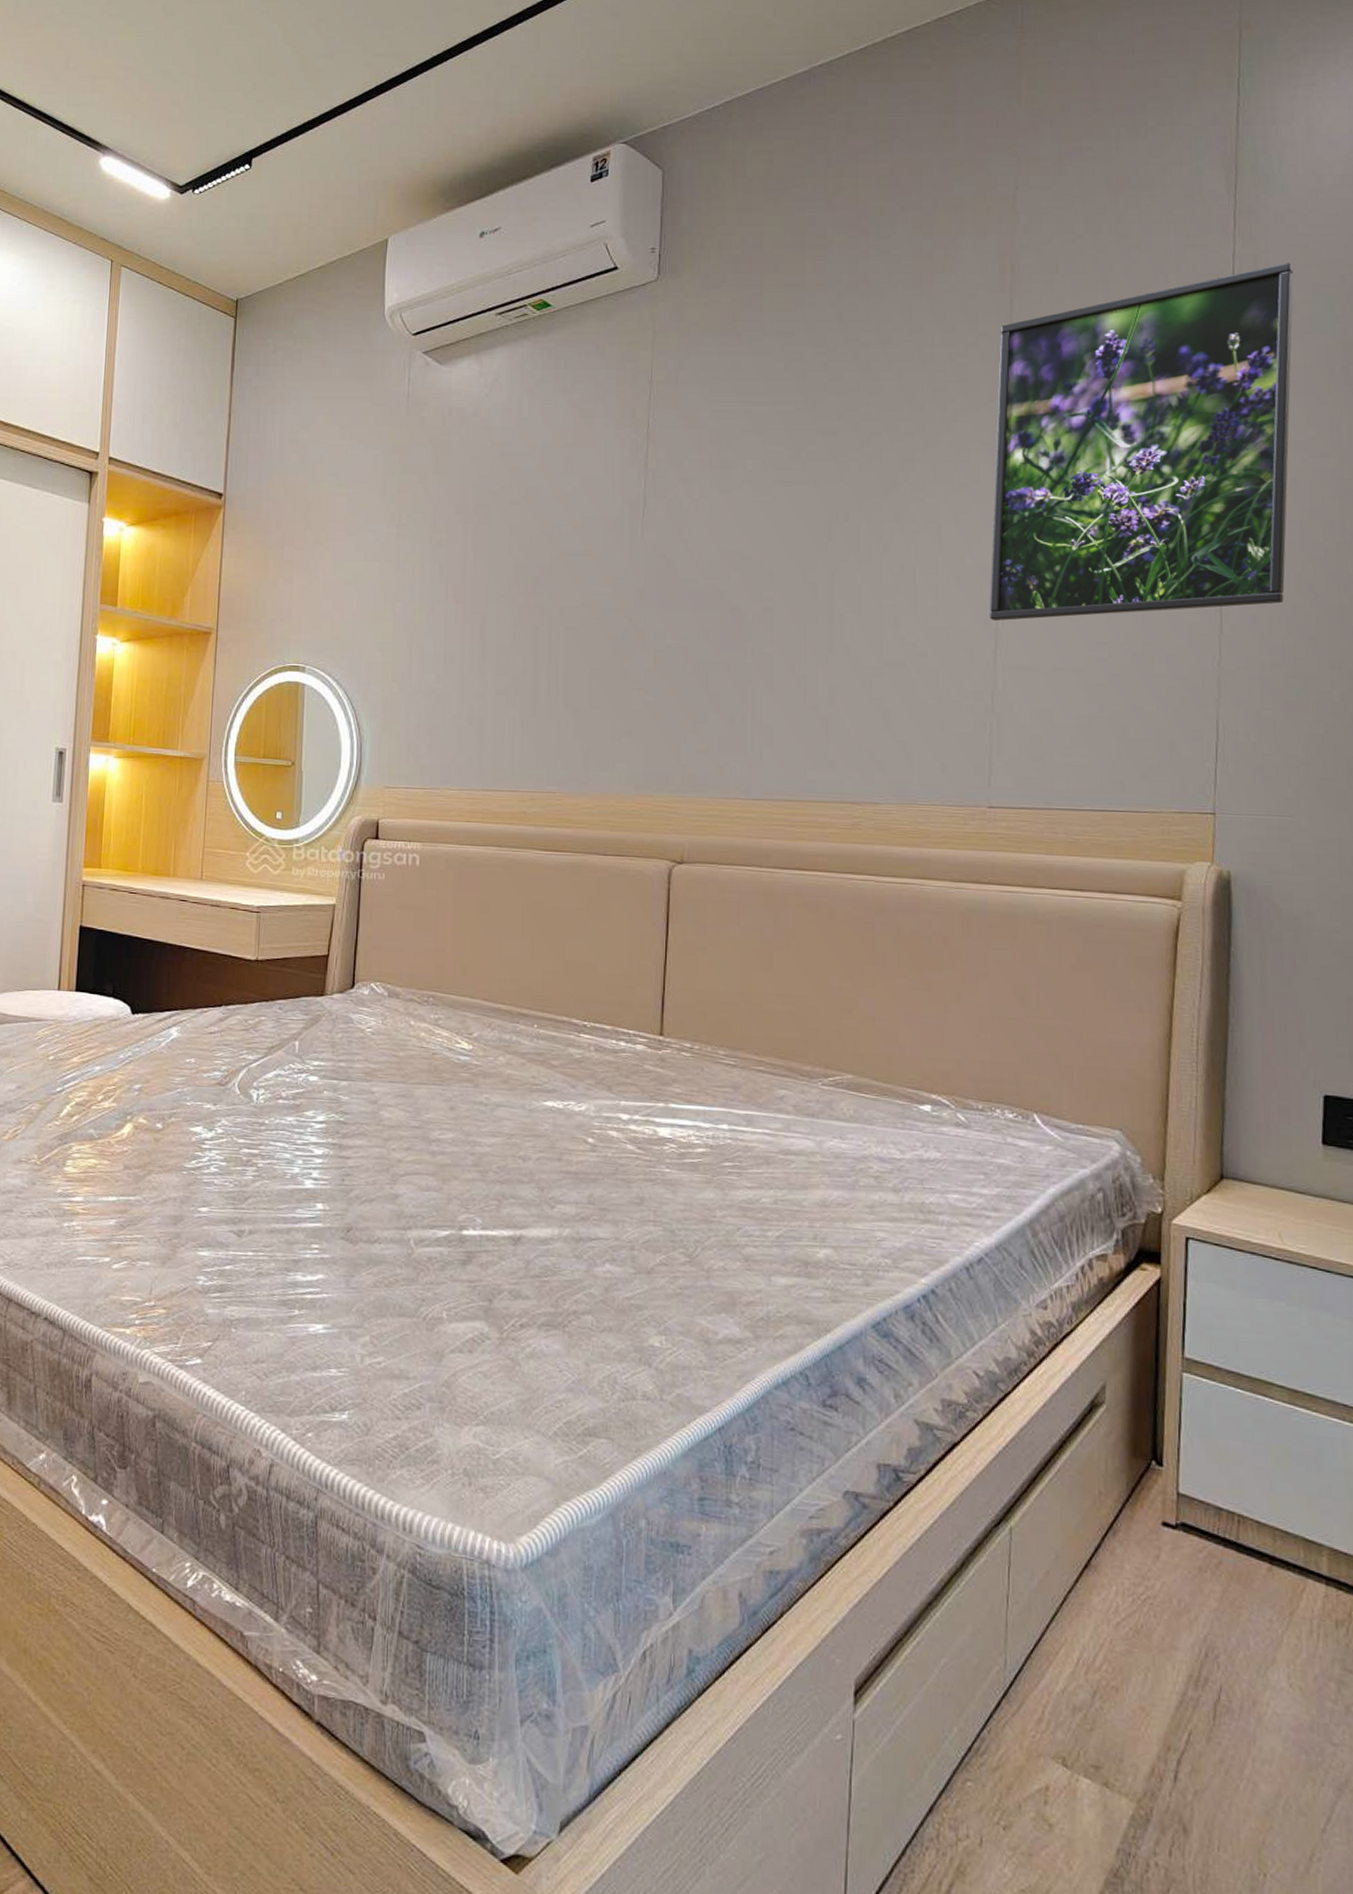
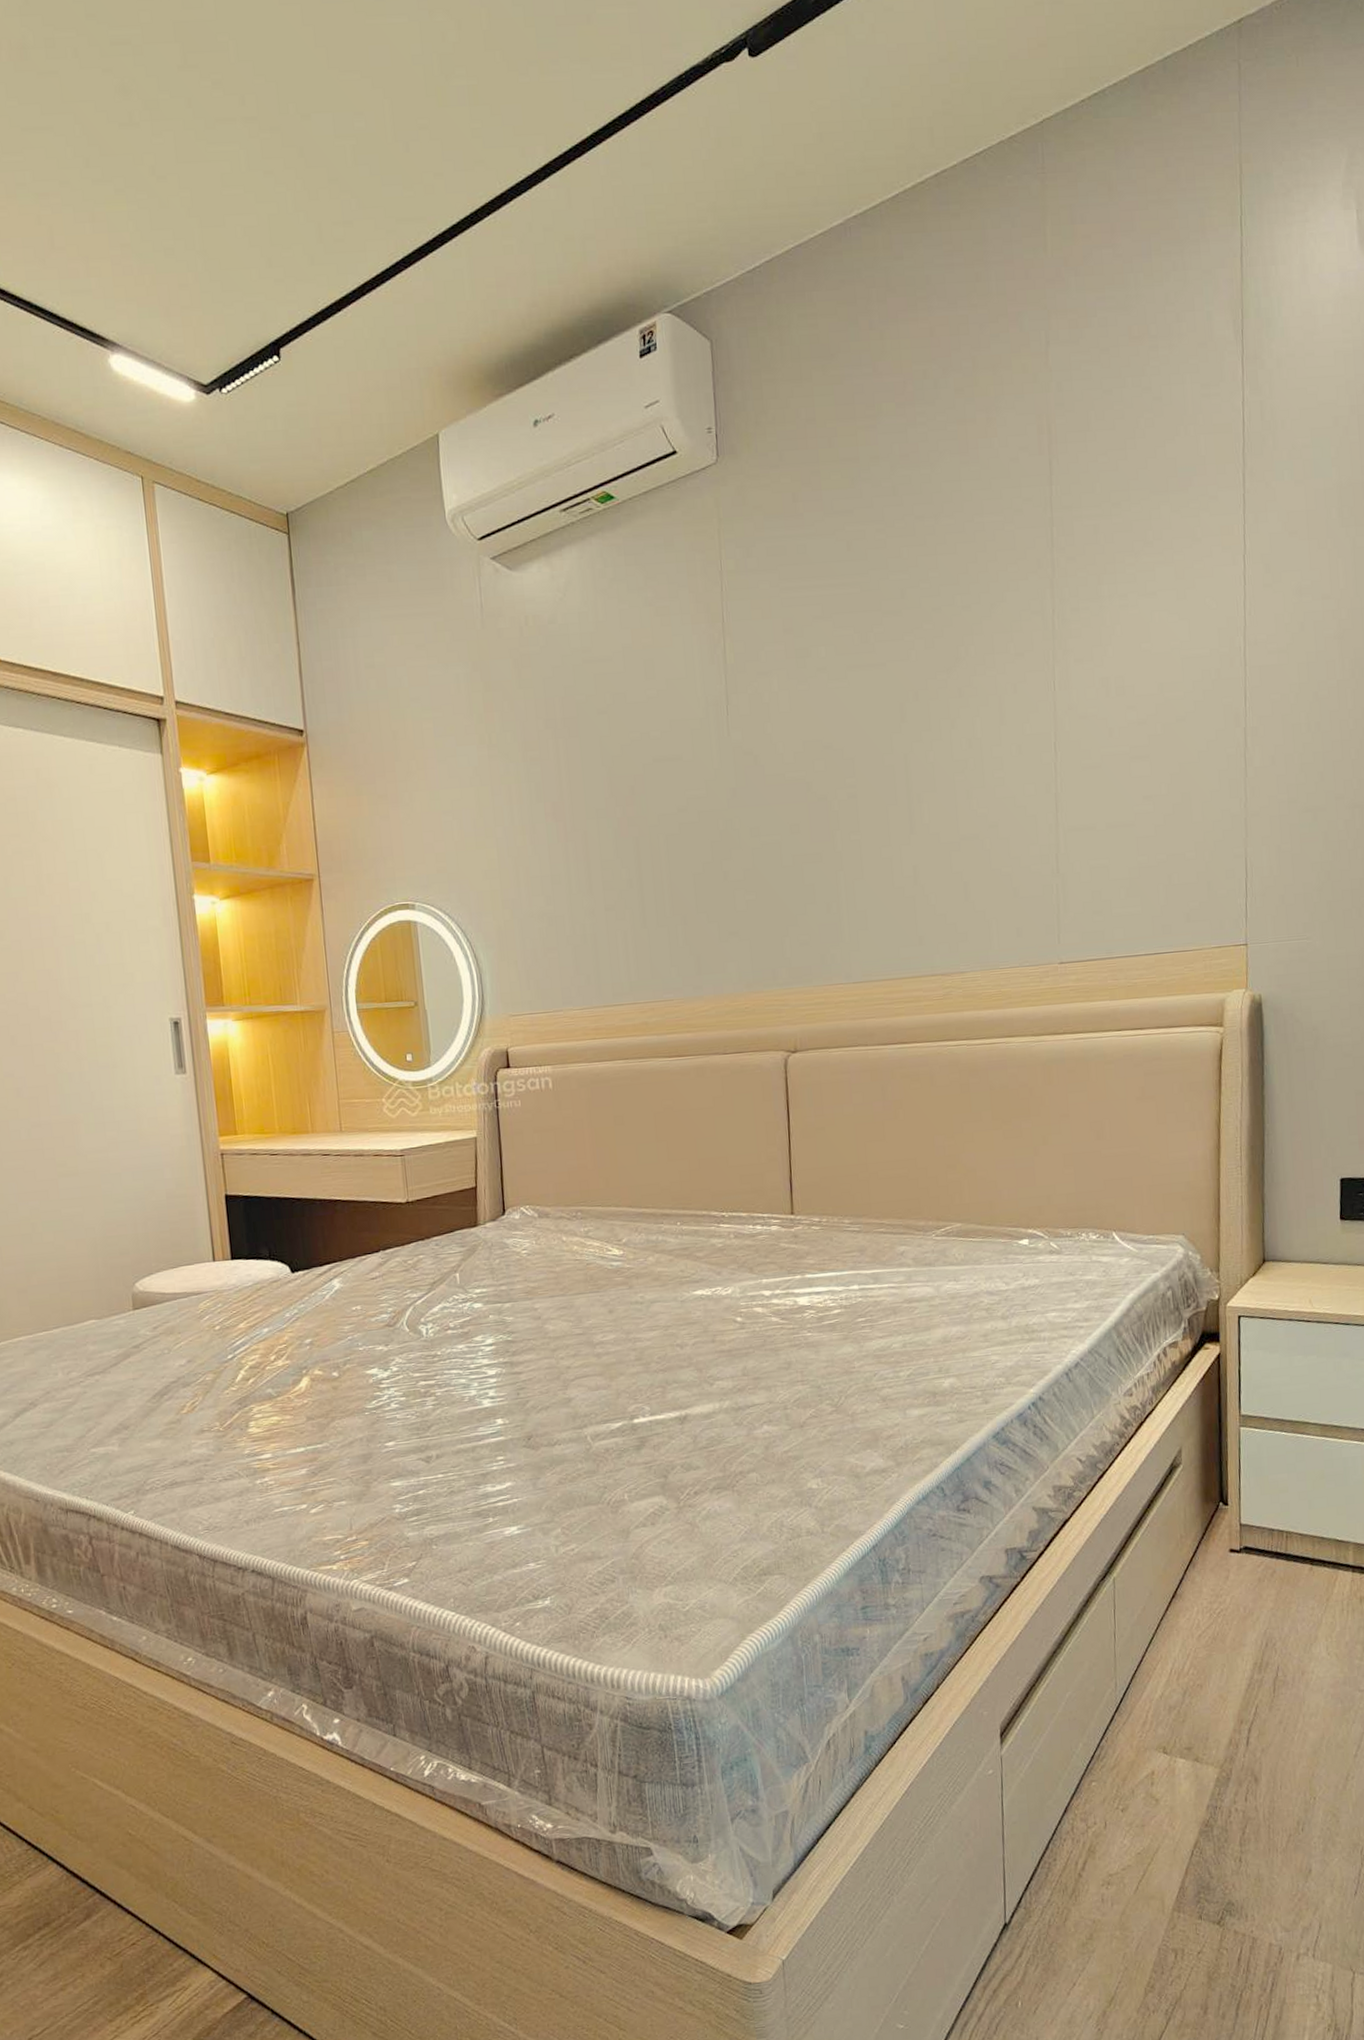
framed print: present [990,262,1294,622] -> none [1042,407,1297,786]

